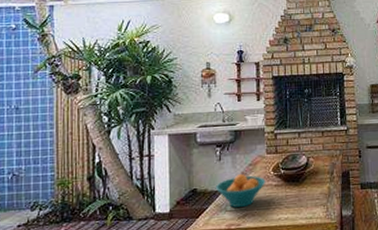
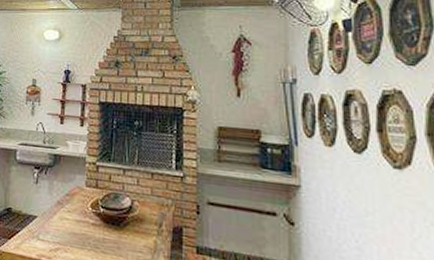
fruit bowl: present [216,174,266,208] -> none [30,203,83,240]

